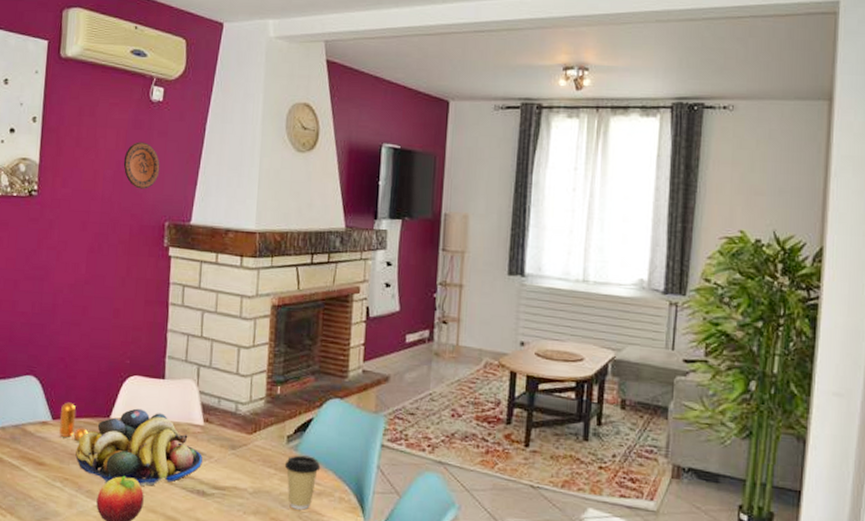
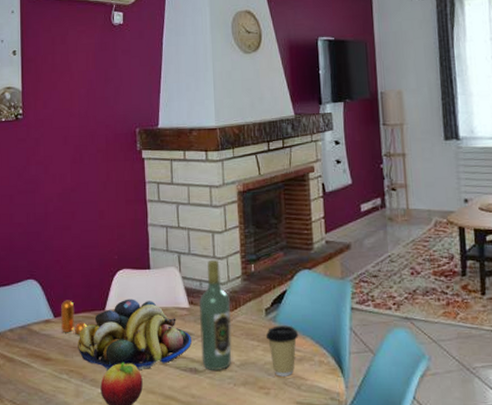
decorative plate: present [123,142,160,189] -> none [94,61,127,102]
wine bottle: none [211,376,250,496] -> present [198,259,232,370]

